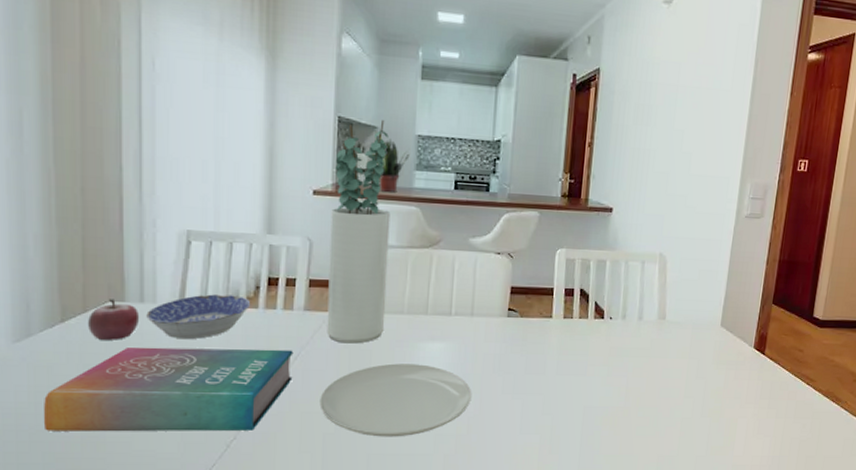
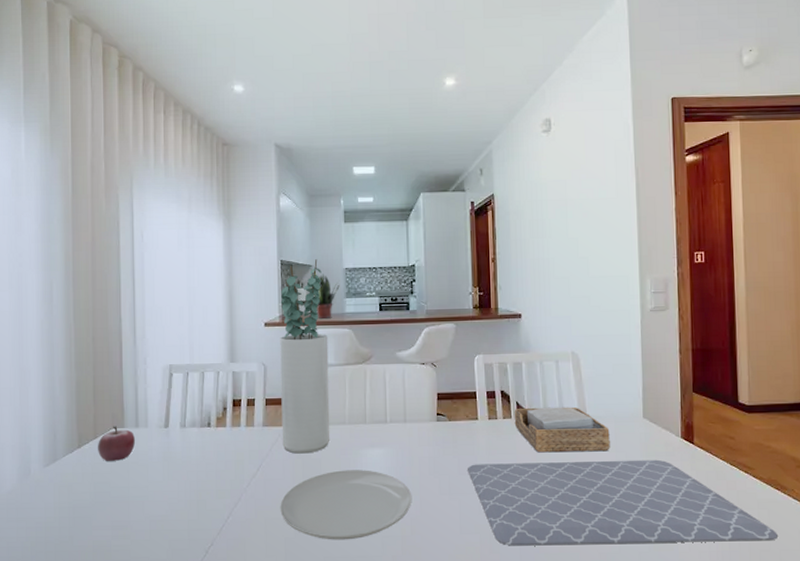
book: present [43,346,294,432] -> none [65,462,257,542]
bowl: present [146,294,251,340] -> none [141,417,220,458]
placemat: none [535,364,825,448] -> present [468,459,778,546]
napkin holder: none [590,308,686,358] -> present [514,407,610,453]

